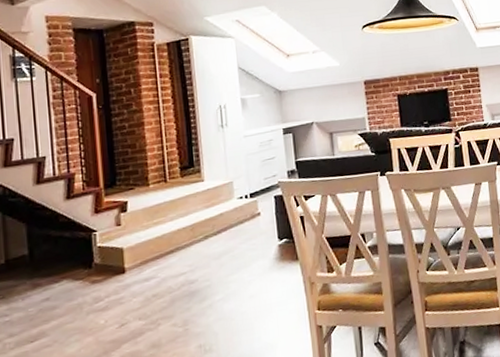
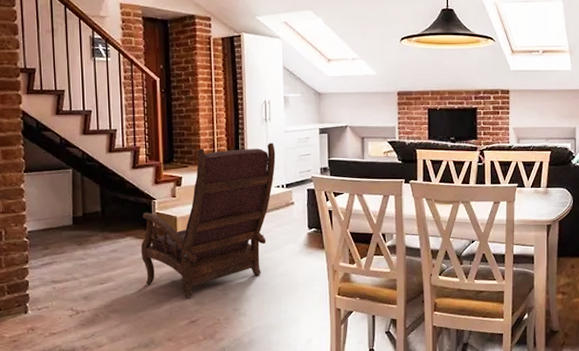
armchair: none [80,150,237,343] -> present [140,143,276,298]

